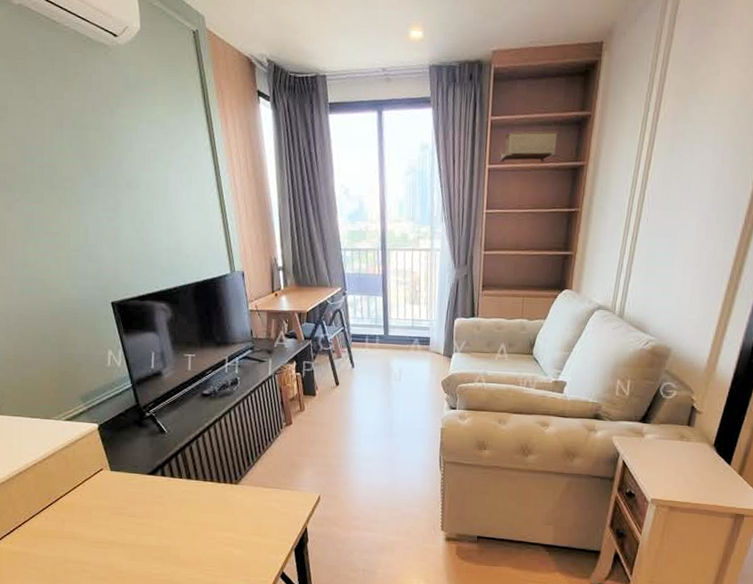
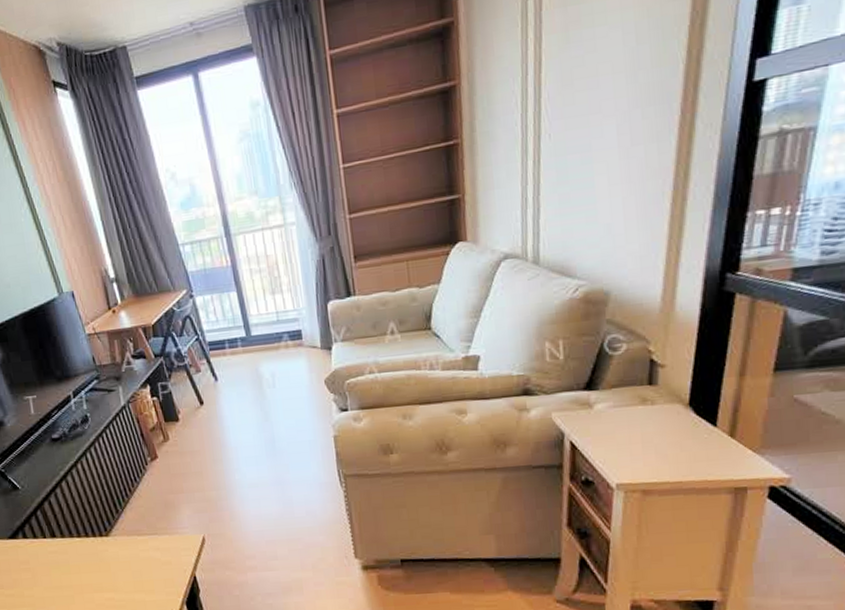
decorative box: present [499,131,559,162] -> none [348,50,420,104]

